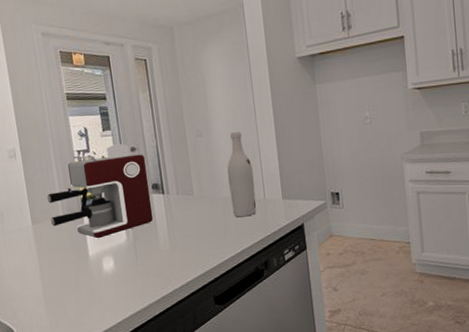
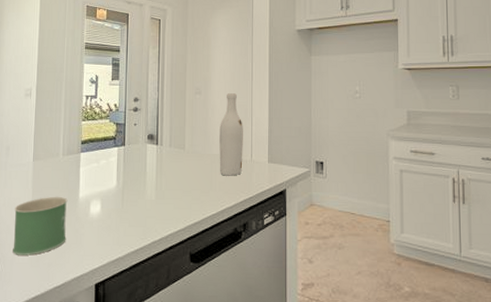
mug: none [22,257,83,320] -> present [12,196,68,256]
coffee maker: present [46,144,154,239] -> none [50,94,146,182]

